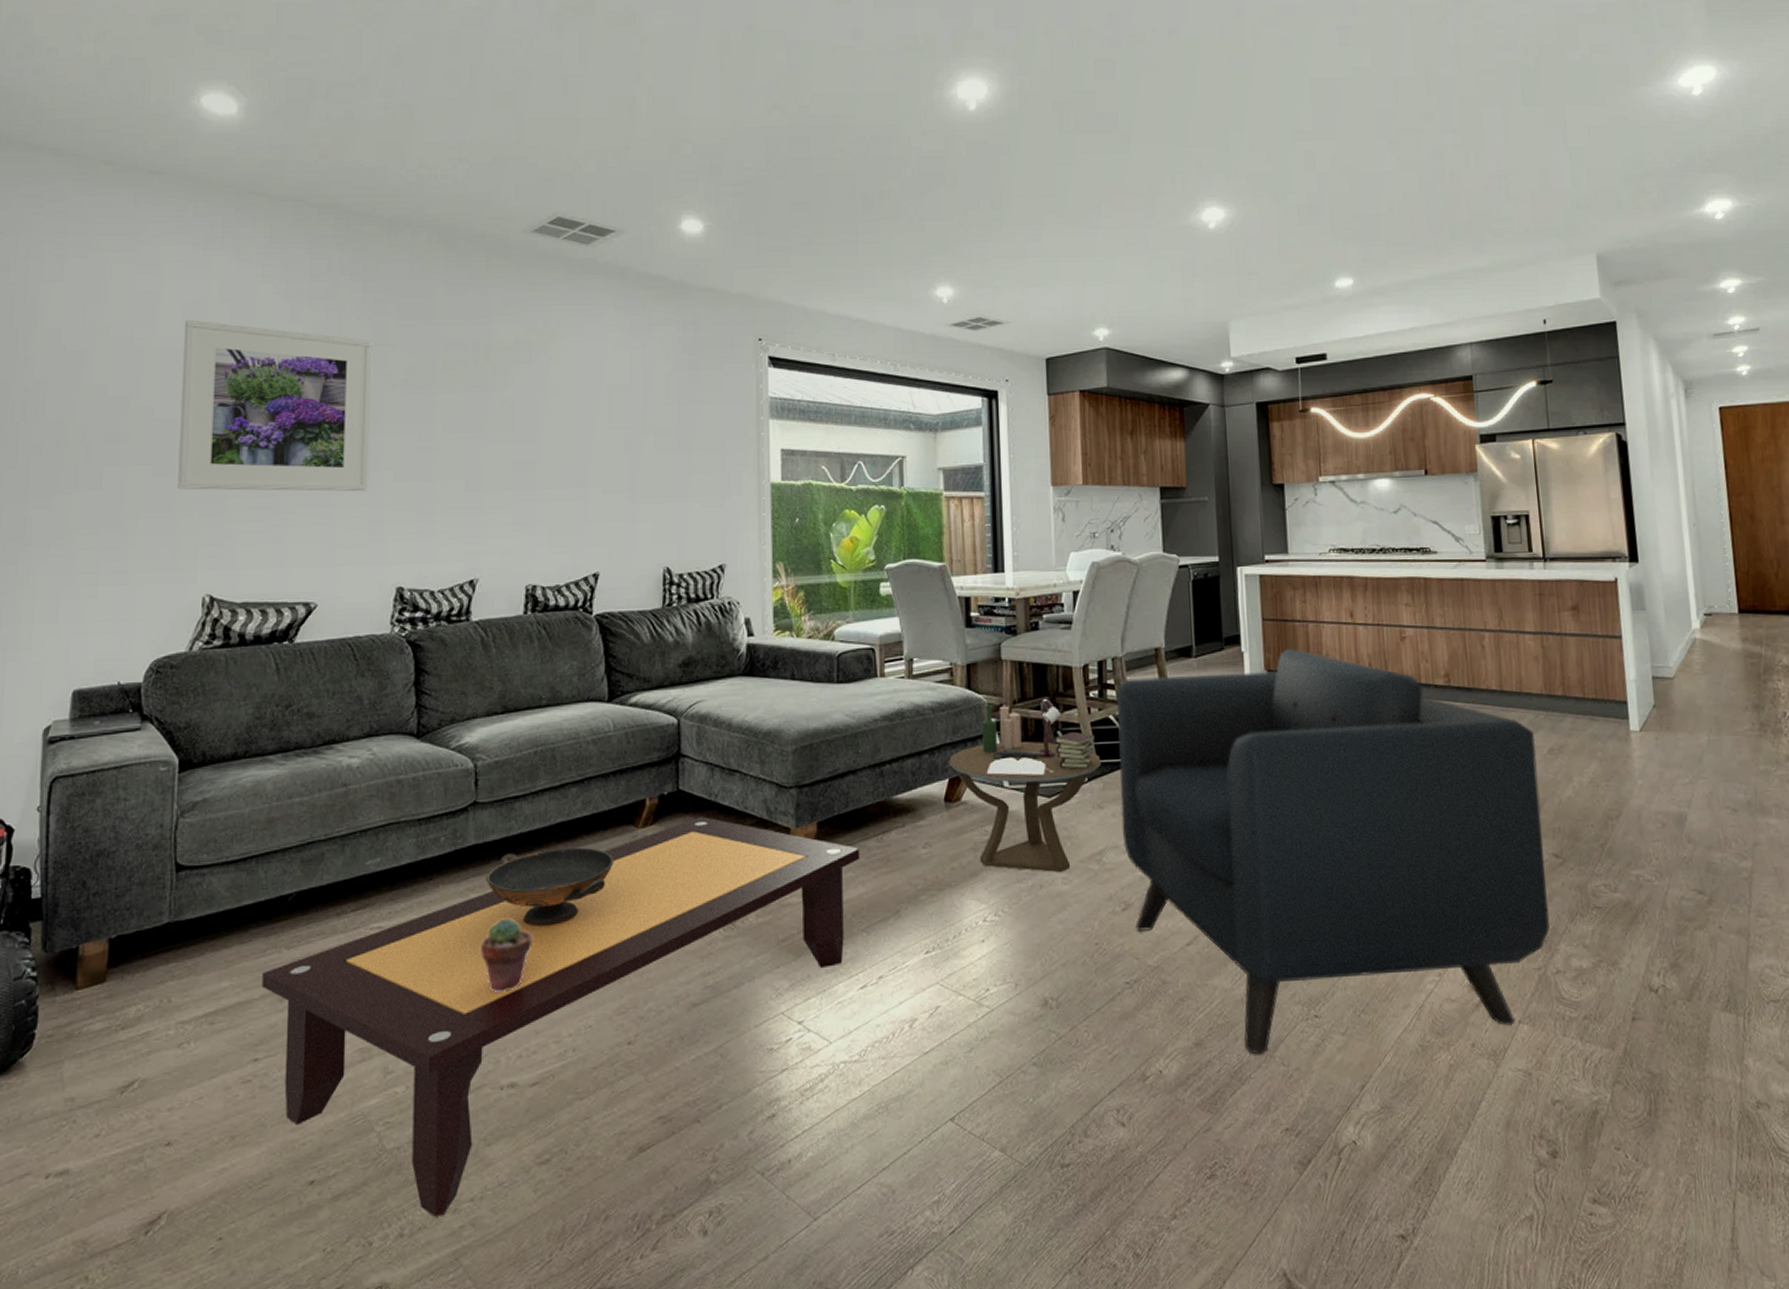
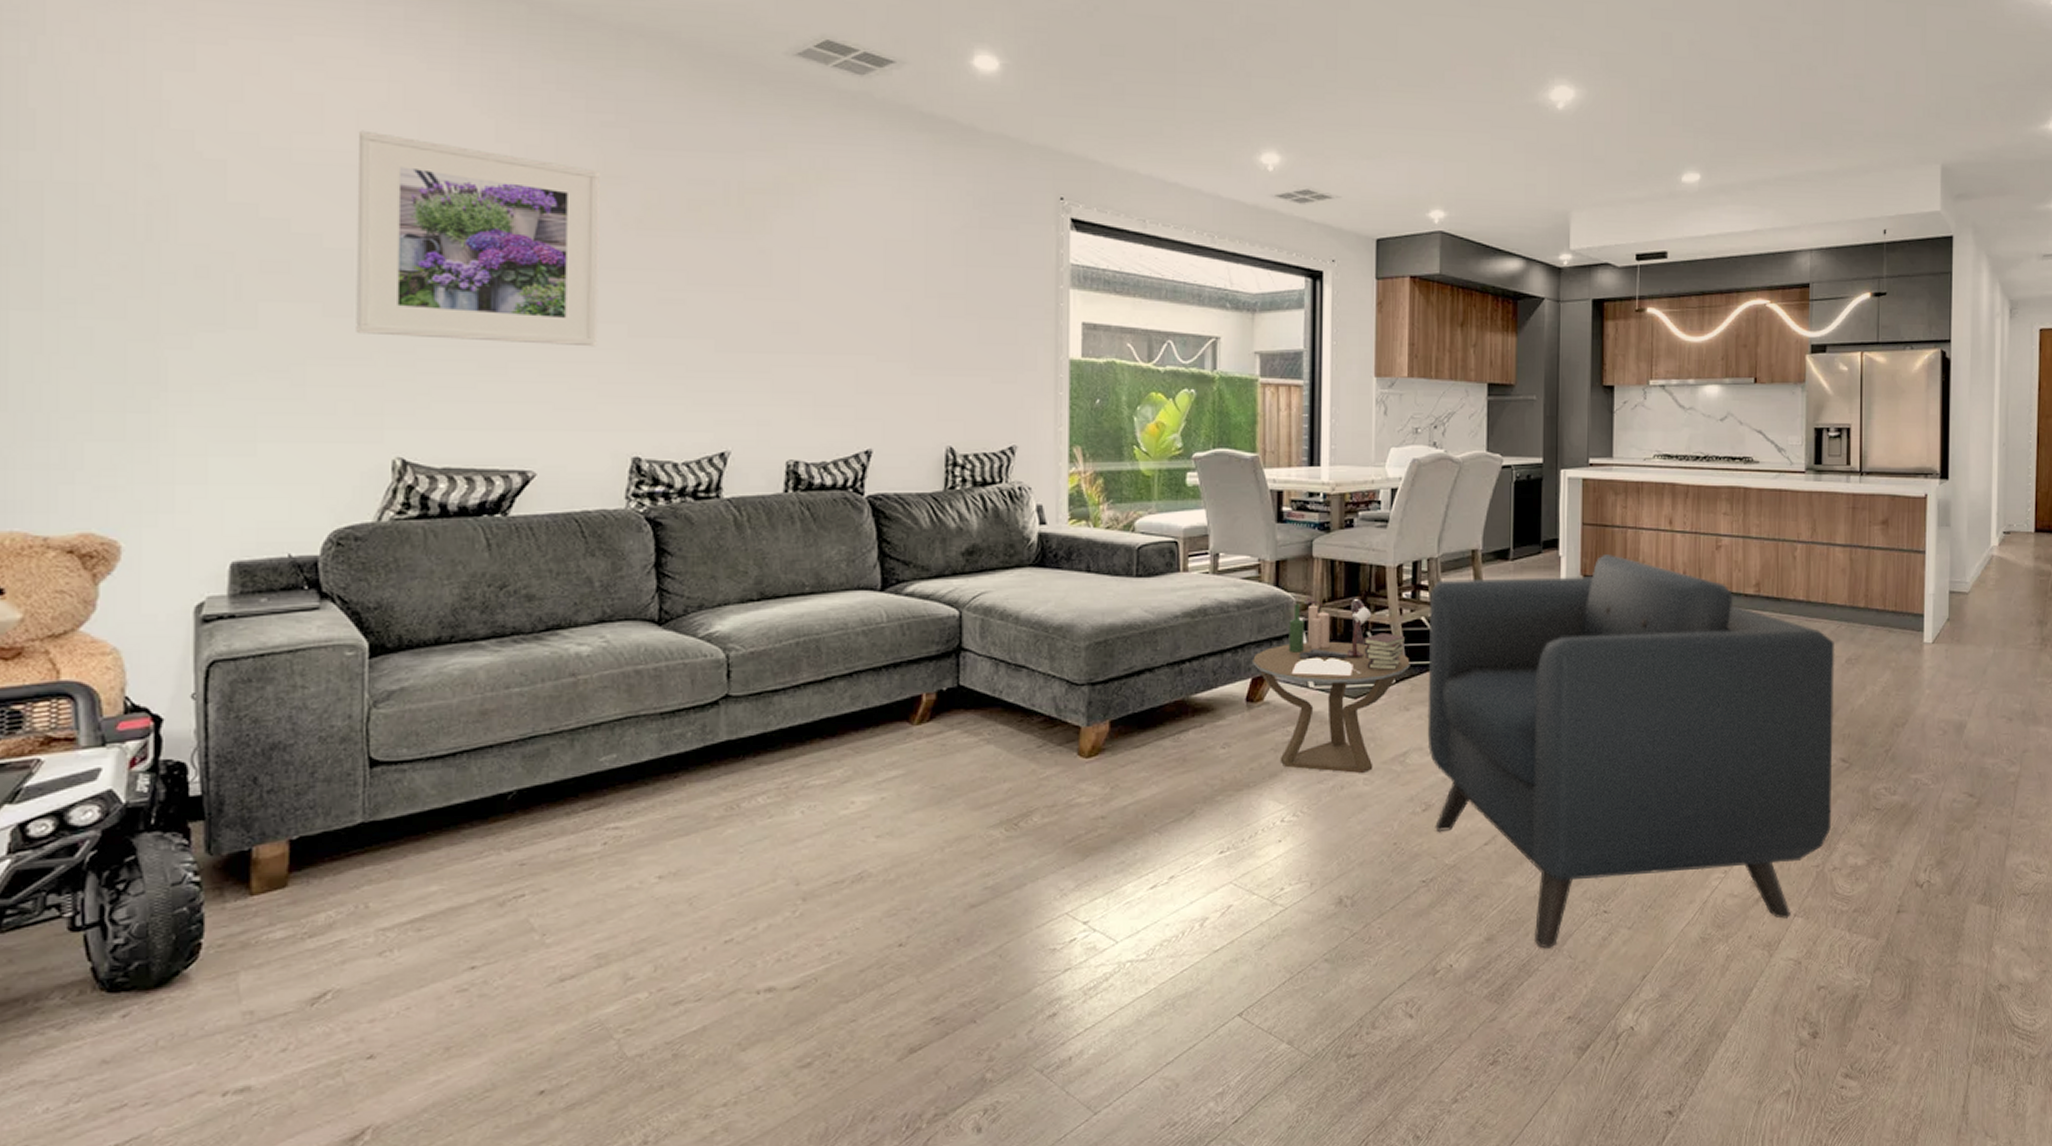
coffee table: present [262,817,860,1217] -> none [478,714,1155,1123]
potted succulent: present [481,918,532,994] -> none [734,818,793,896]
decorative bowl: present [486,847,614,928] -> none [740,744,886,828]

